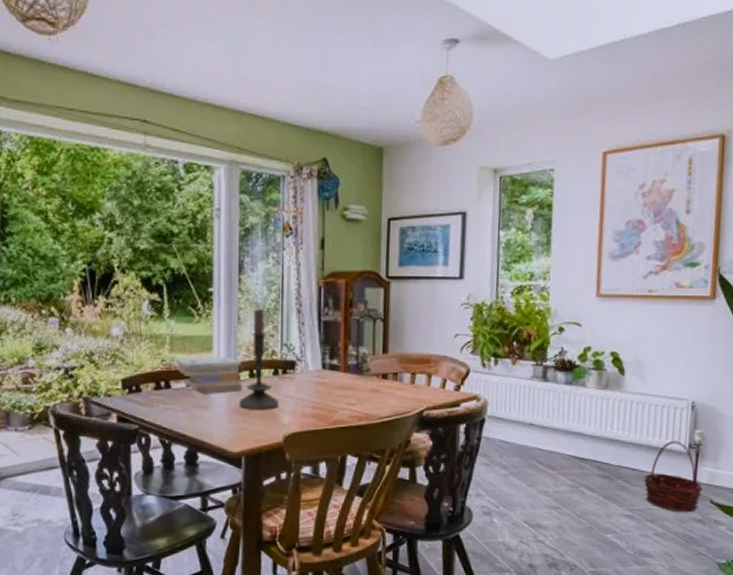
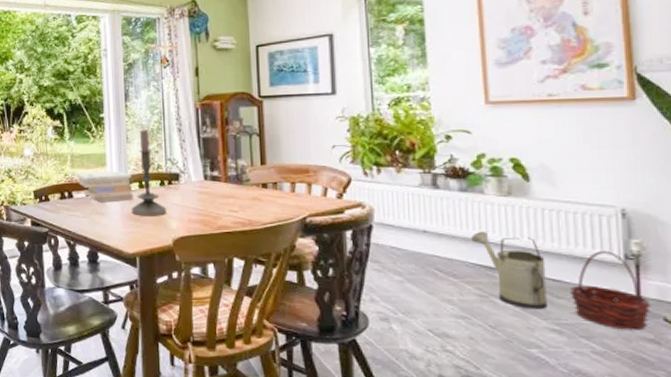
watering can: none [570,423,628,498] -> present [471,231,547,310]

